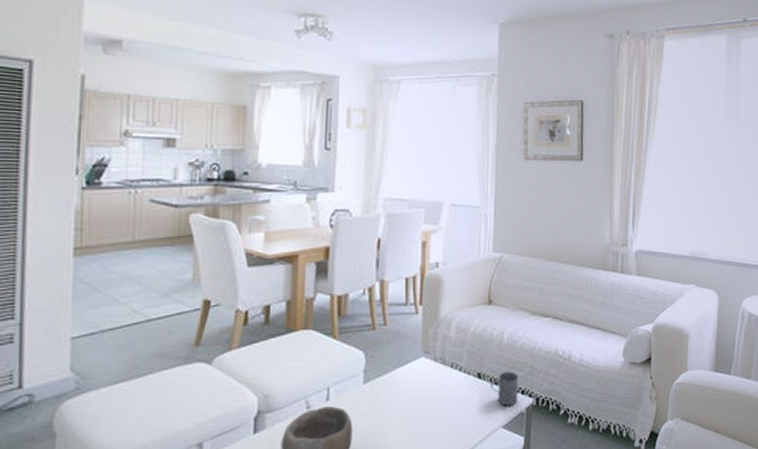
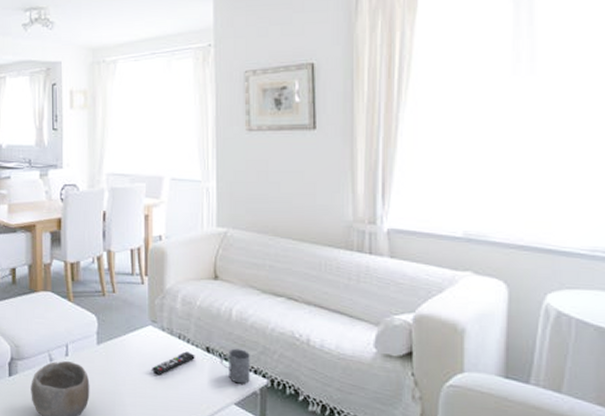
remote control: none [422,380,467,407] -> present [152,351,195,374]

